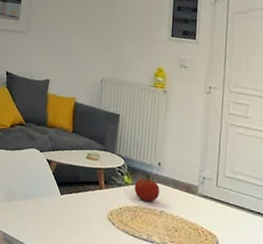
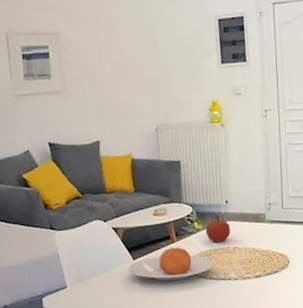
plate: none [55,193,137,228] -> present [129,247,213,281]

